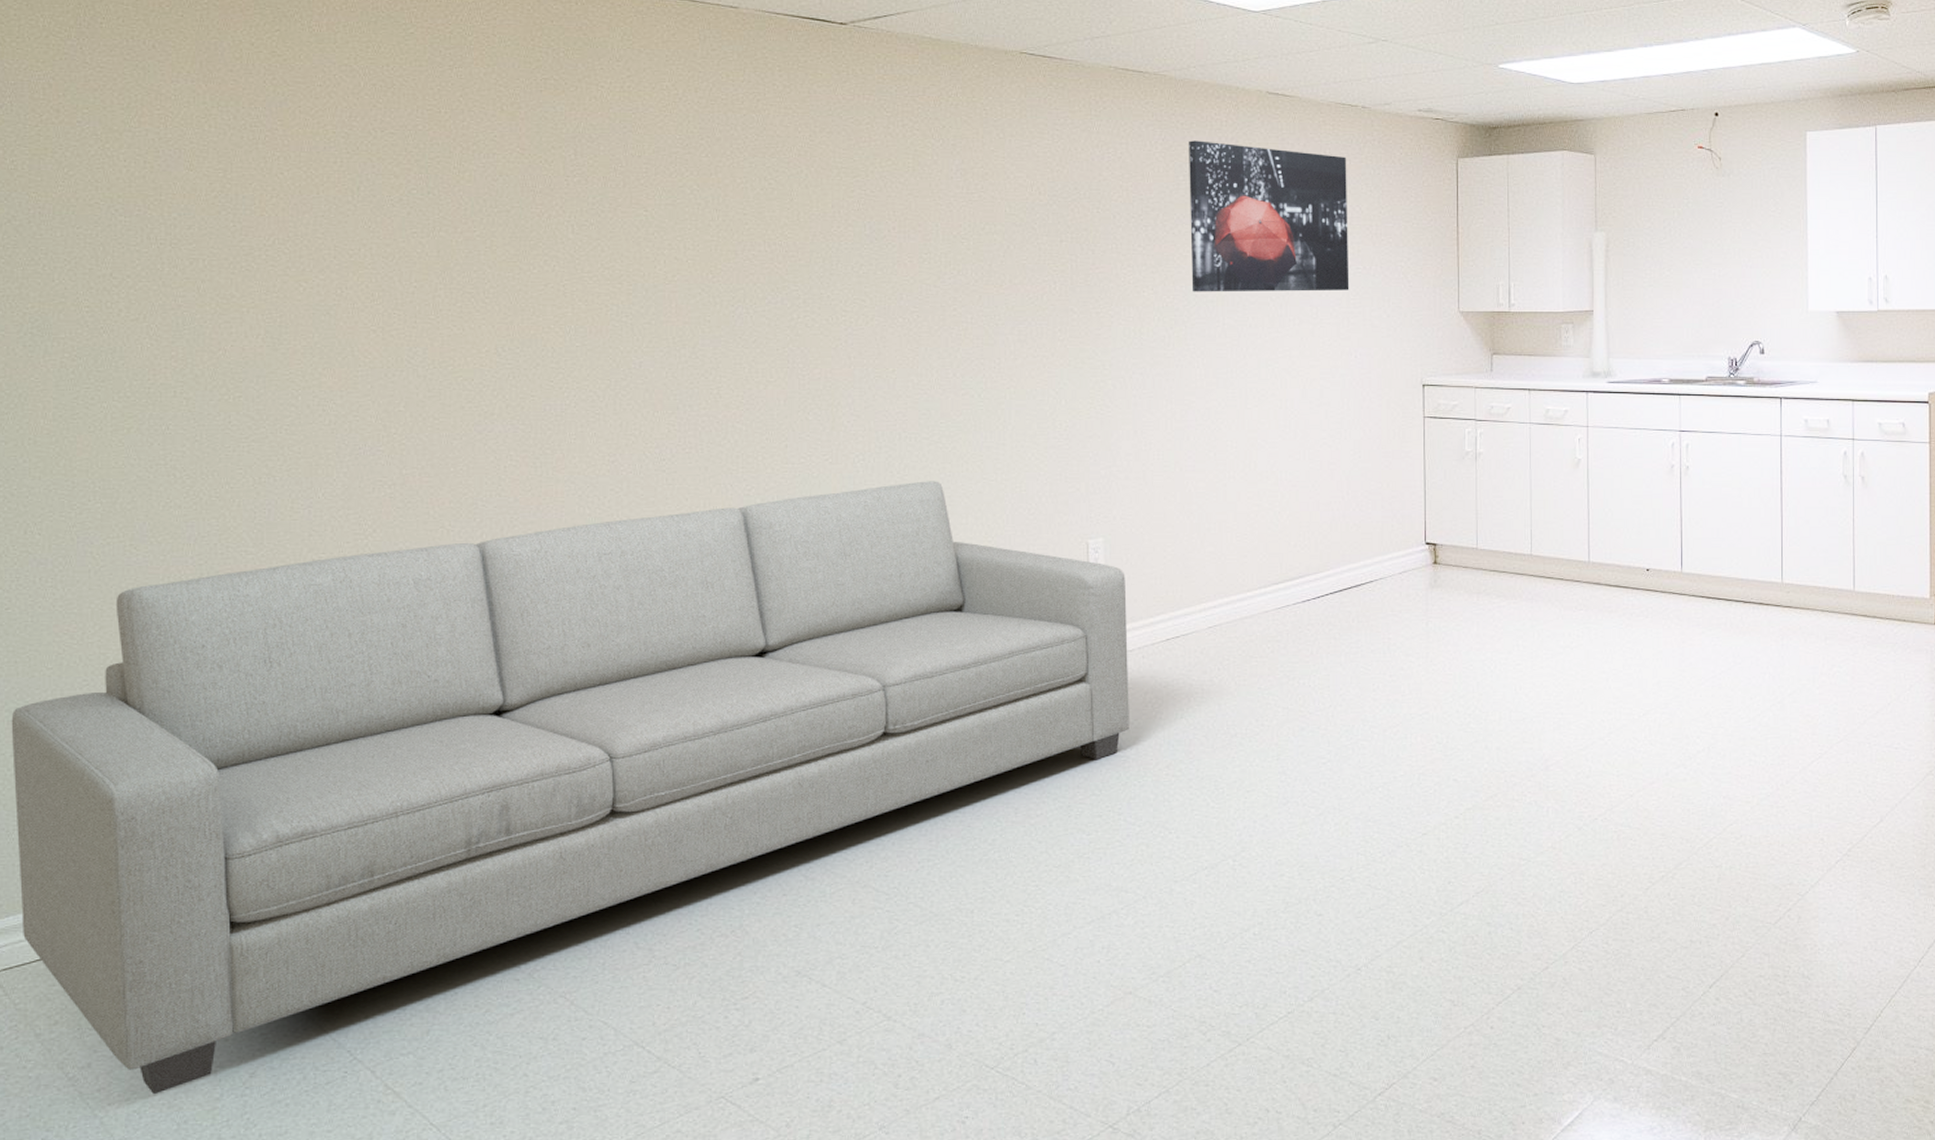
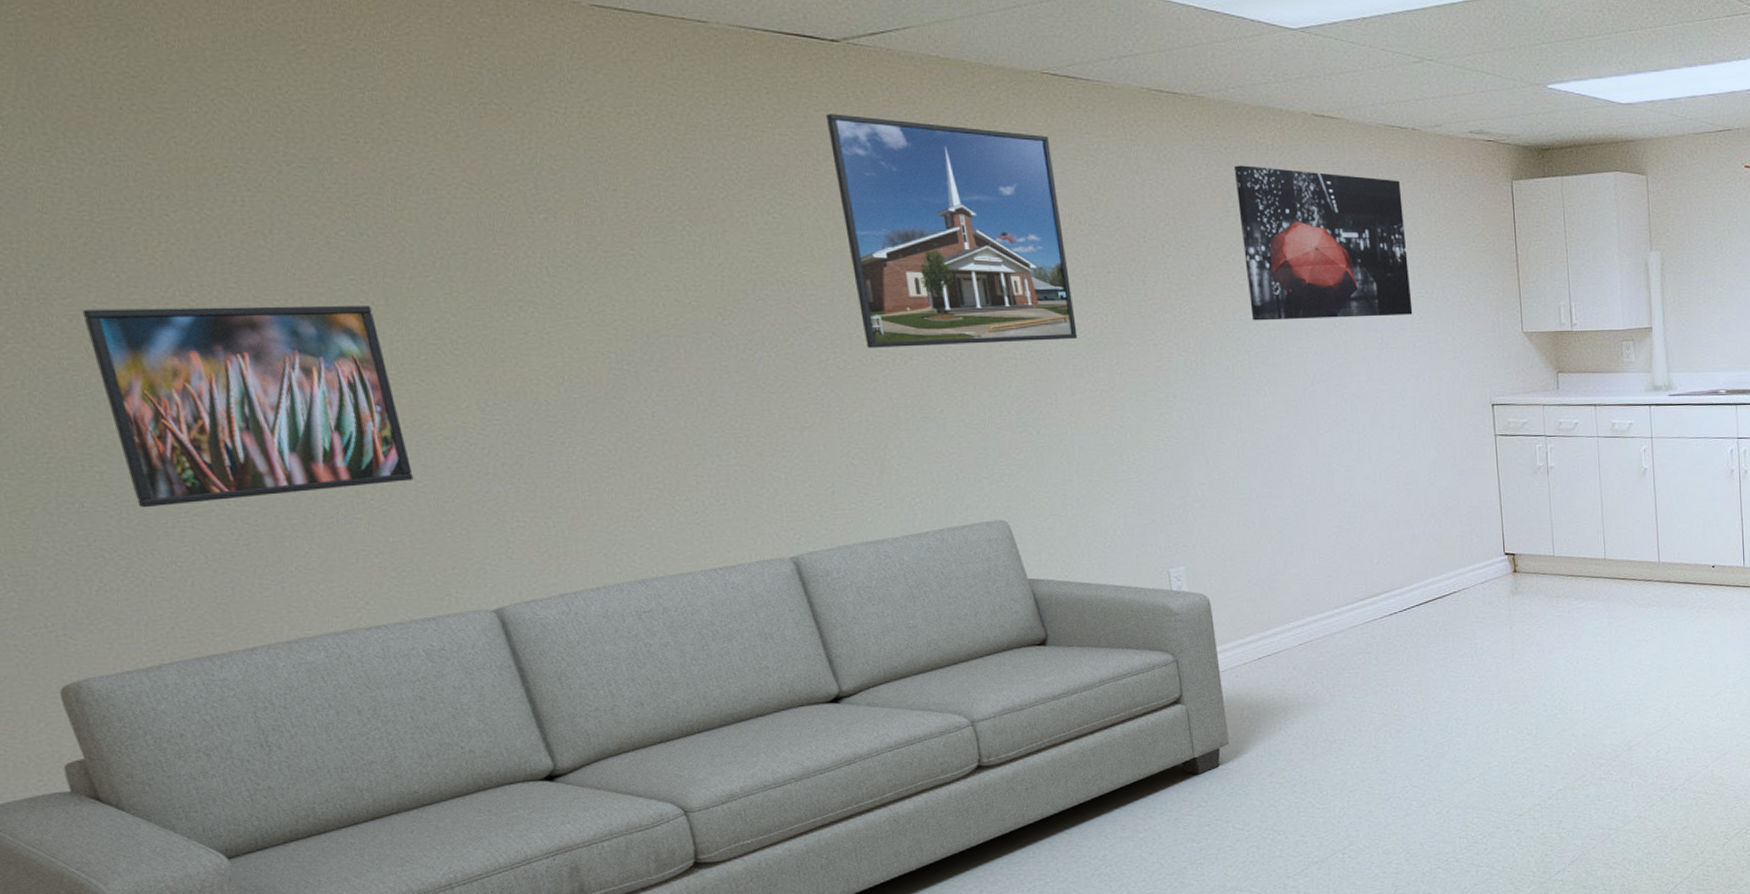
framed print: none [201,254,432,433] -> present [81,306,414,508]
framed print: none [827,89,1026,308] -> present [826,114,1078,348]

